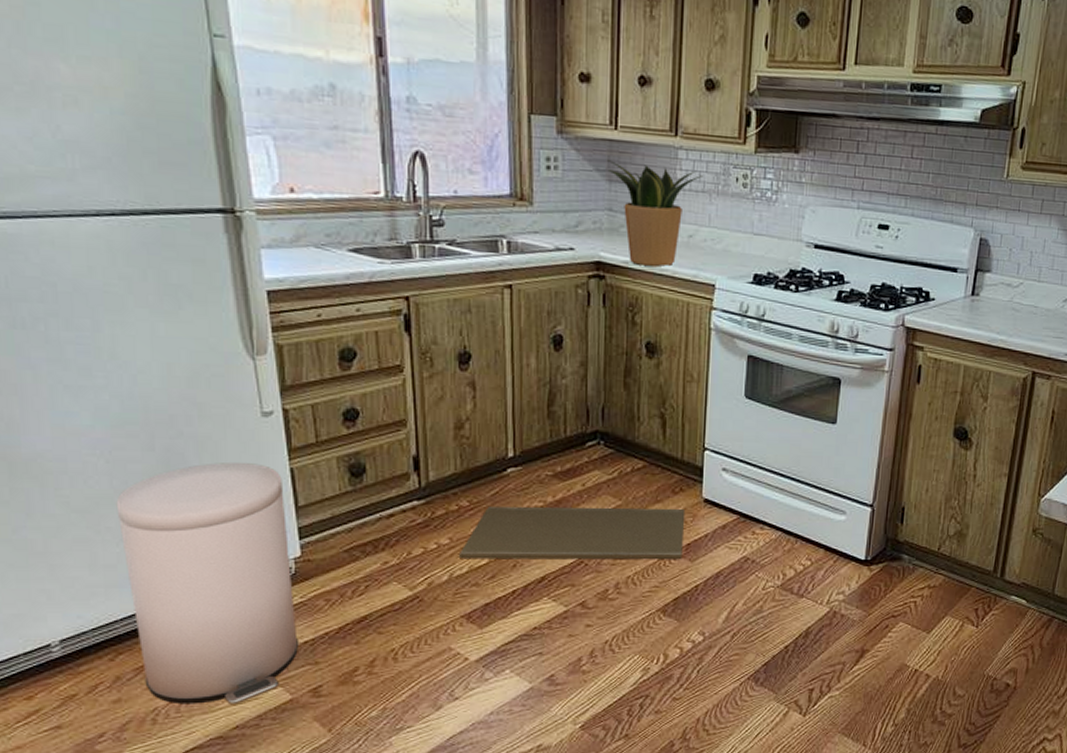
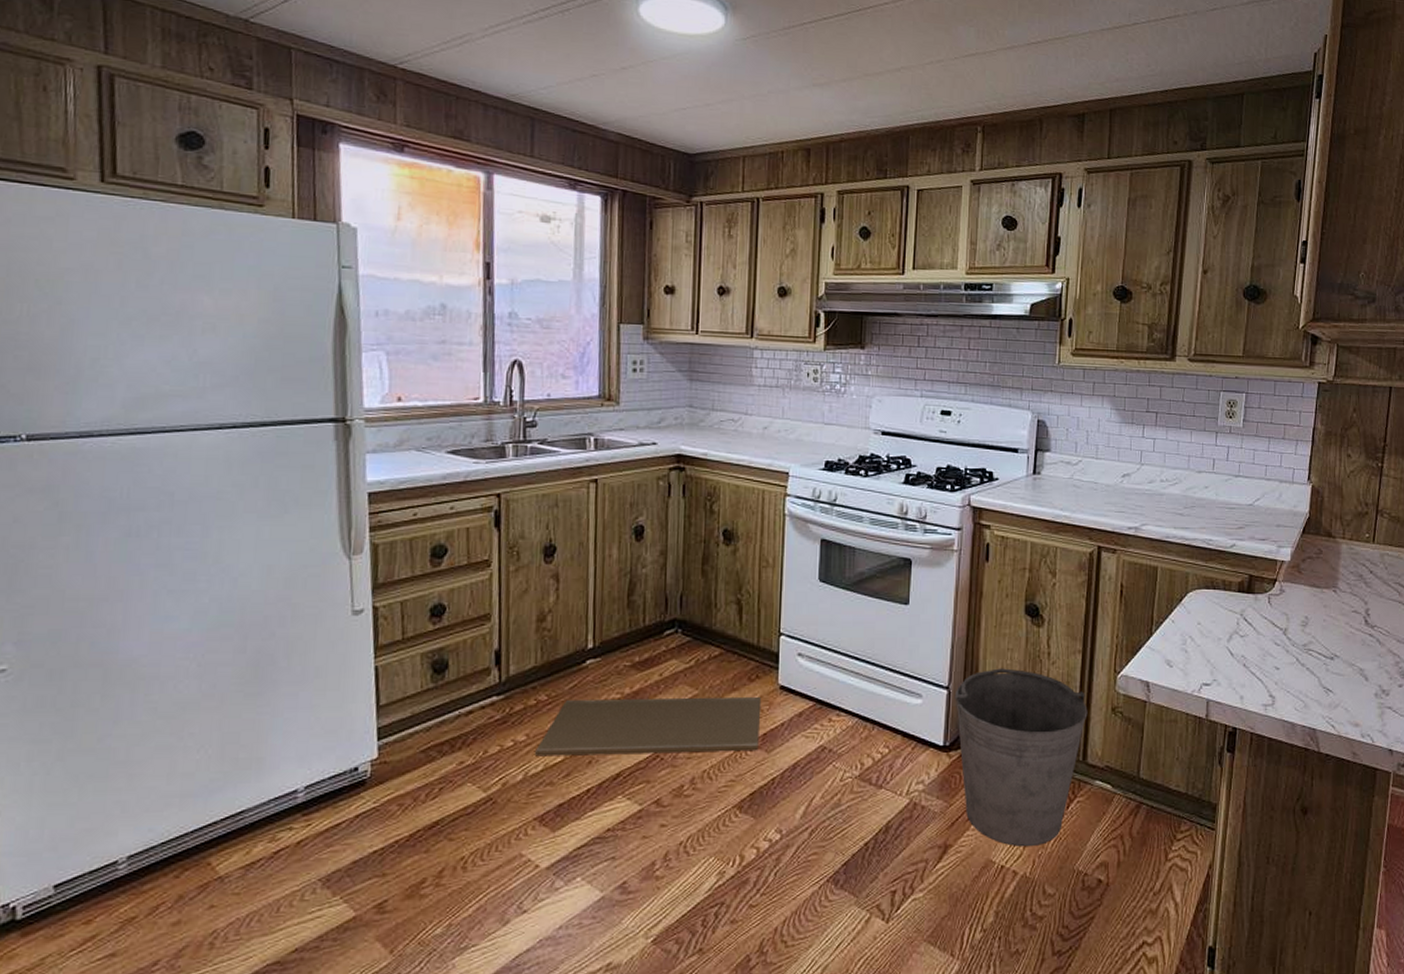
pedal bin: present [116,461,298,706] -> none [201,661,367,926]
potted plant: present [607,160,704,267] -> none [689,361,777,457]
bucket: none [878,488,1009,654] -> present [954,668,1088,847]

